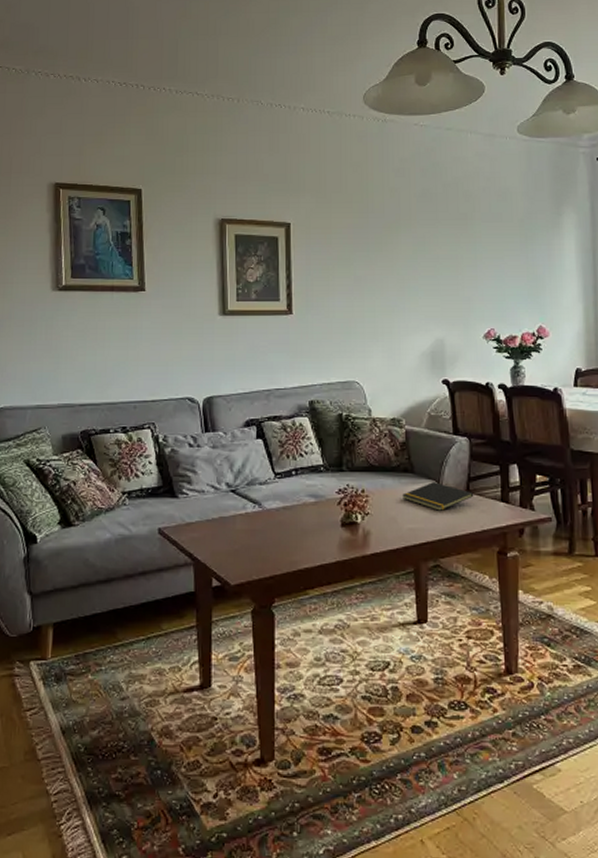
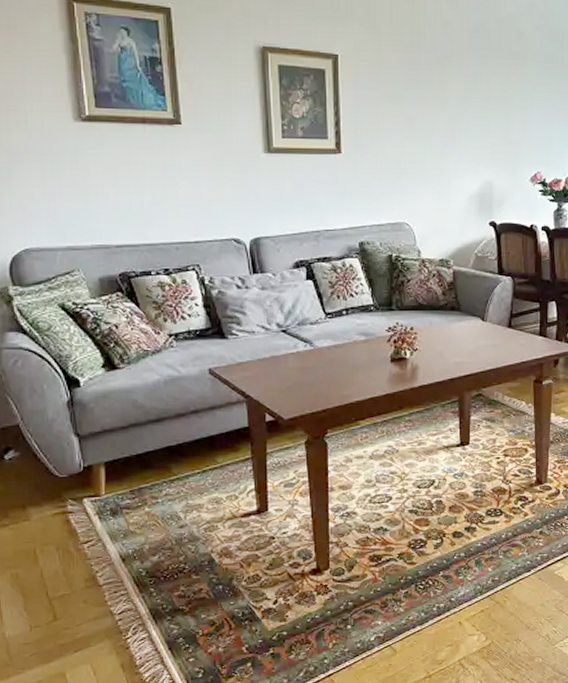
notepad: present [402,482,474,511] -> none [449,319,515,345]

